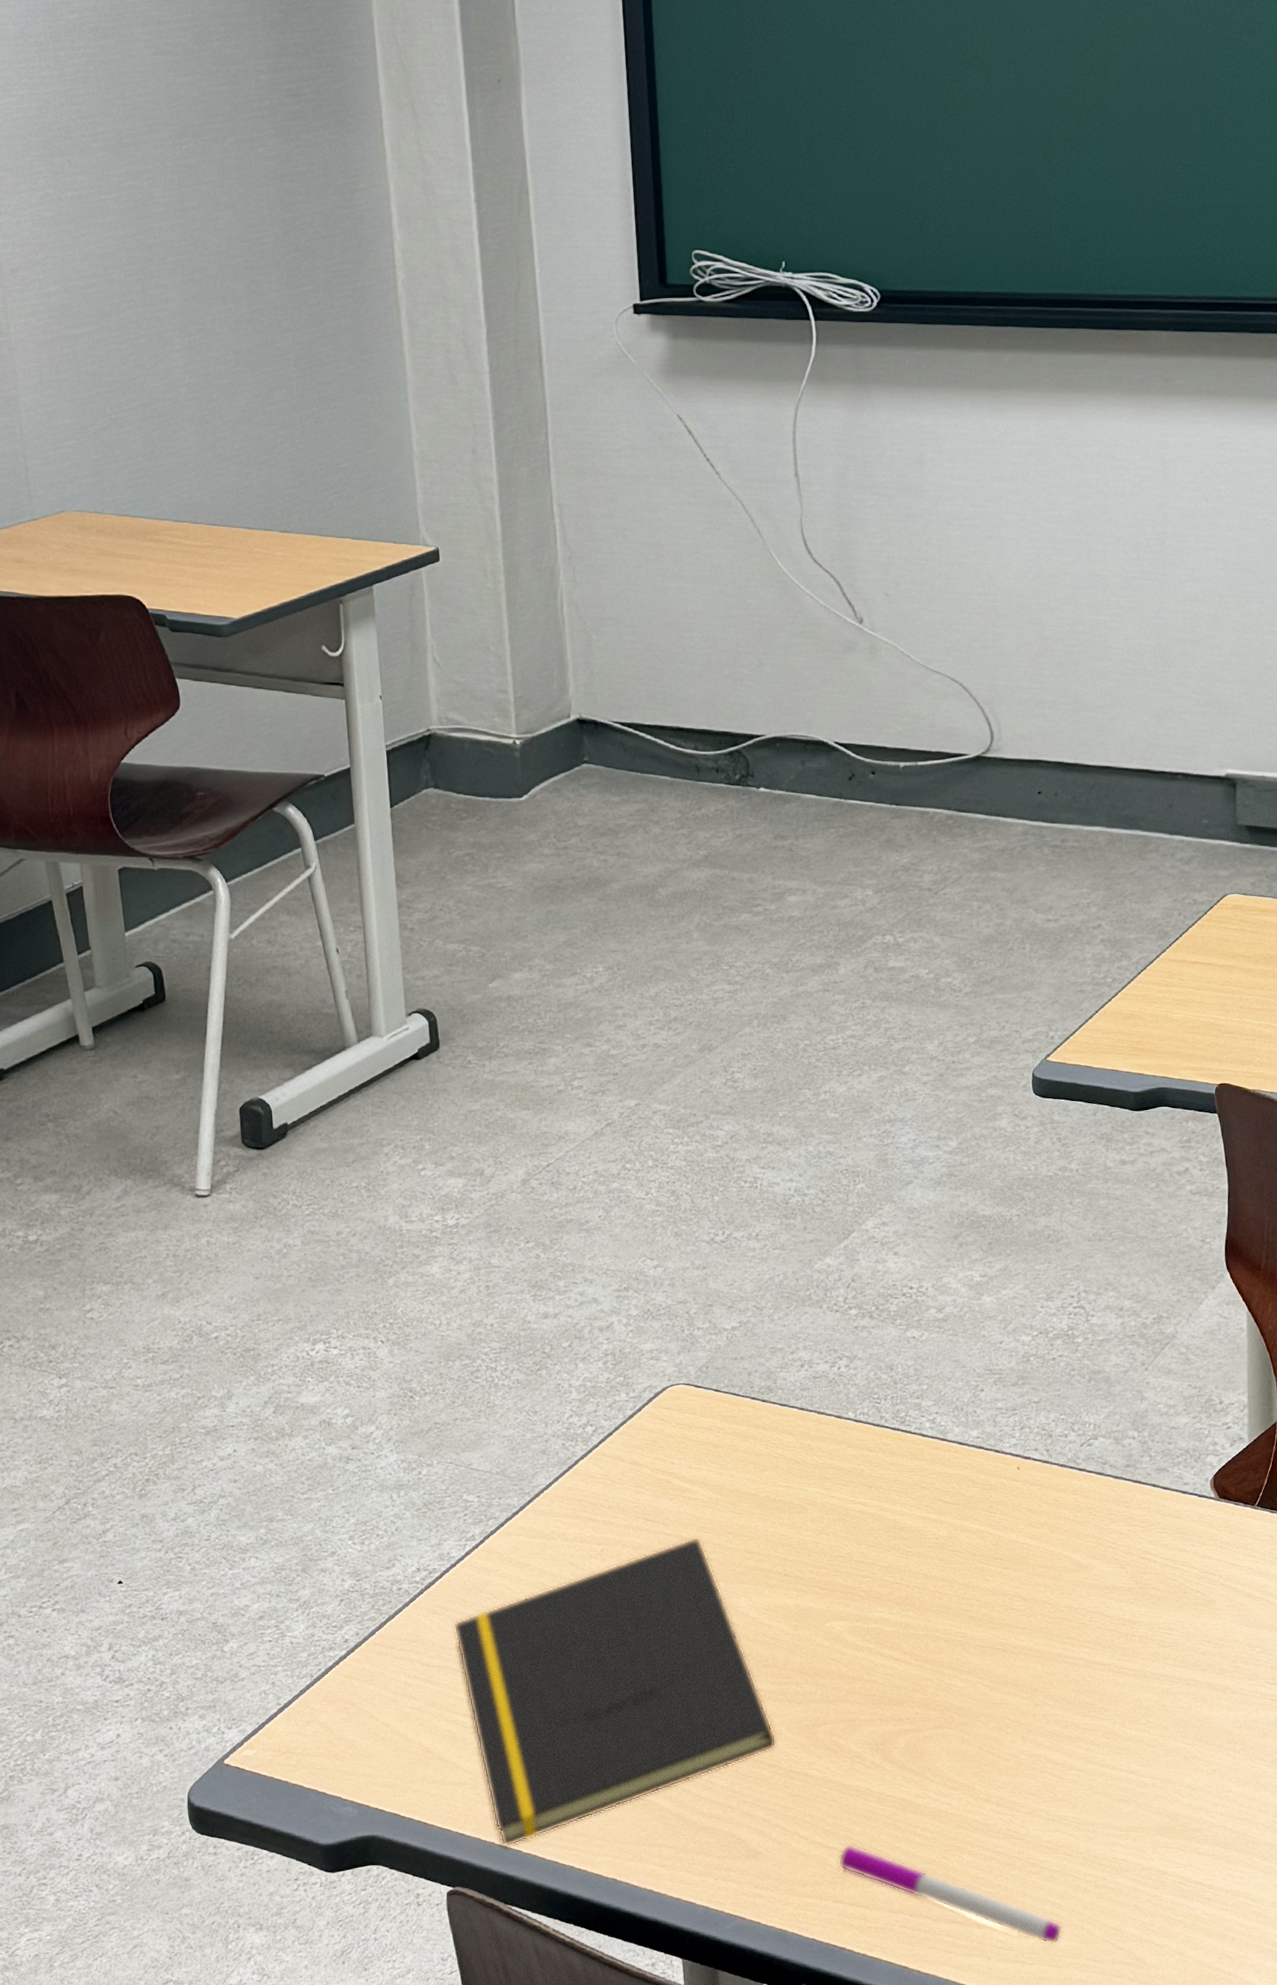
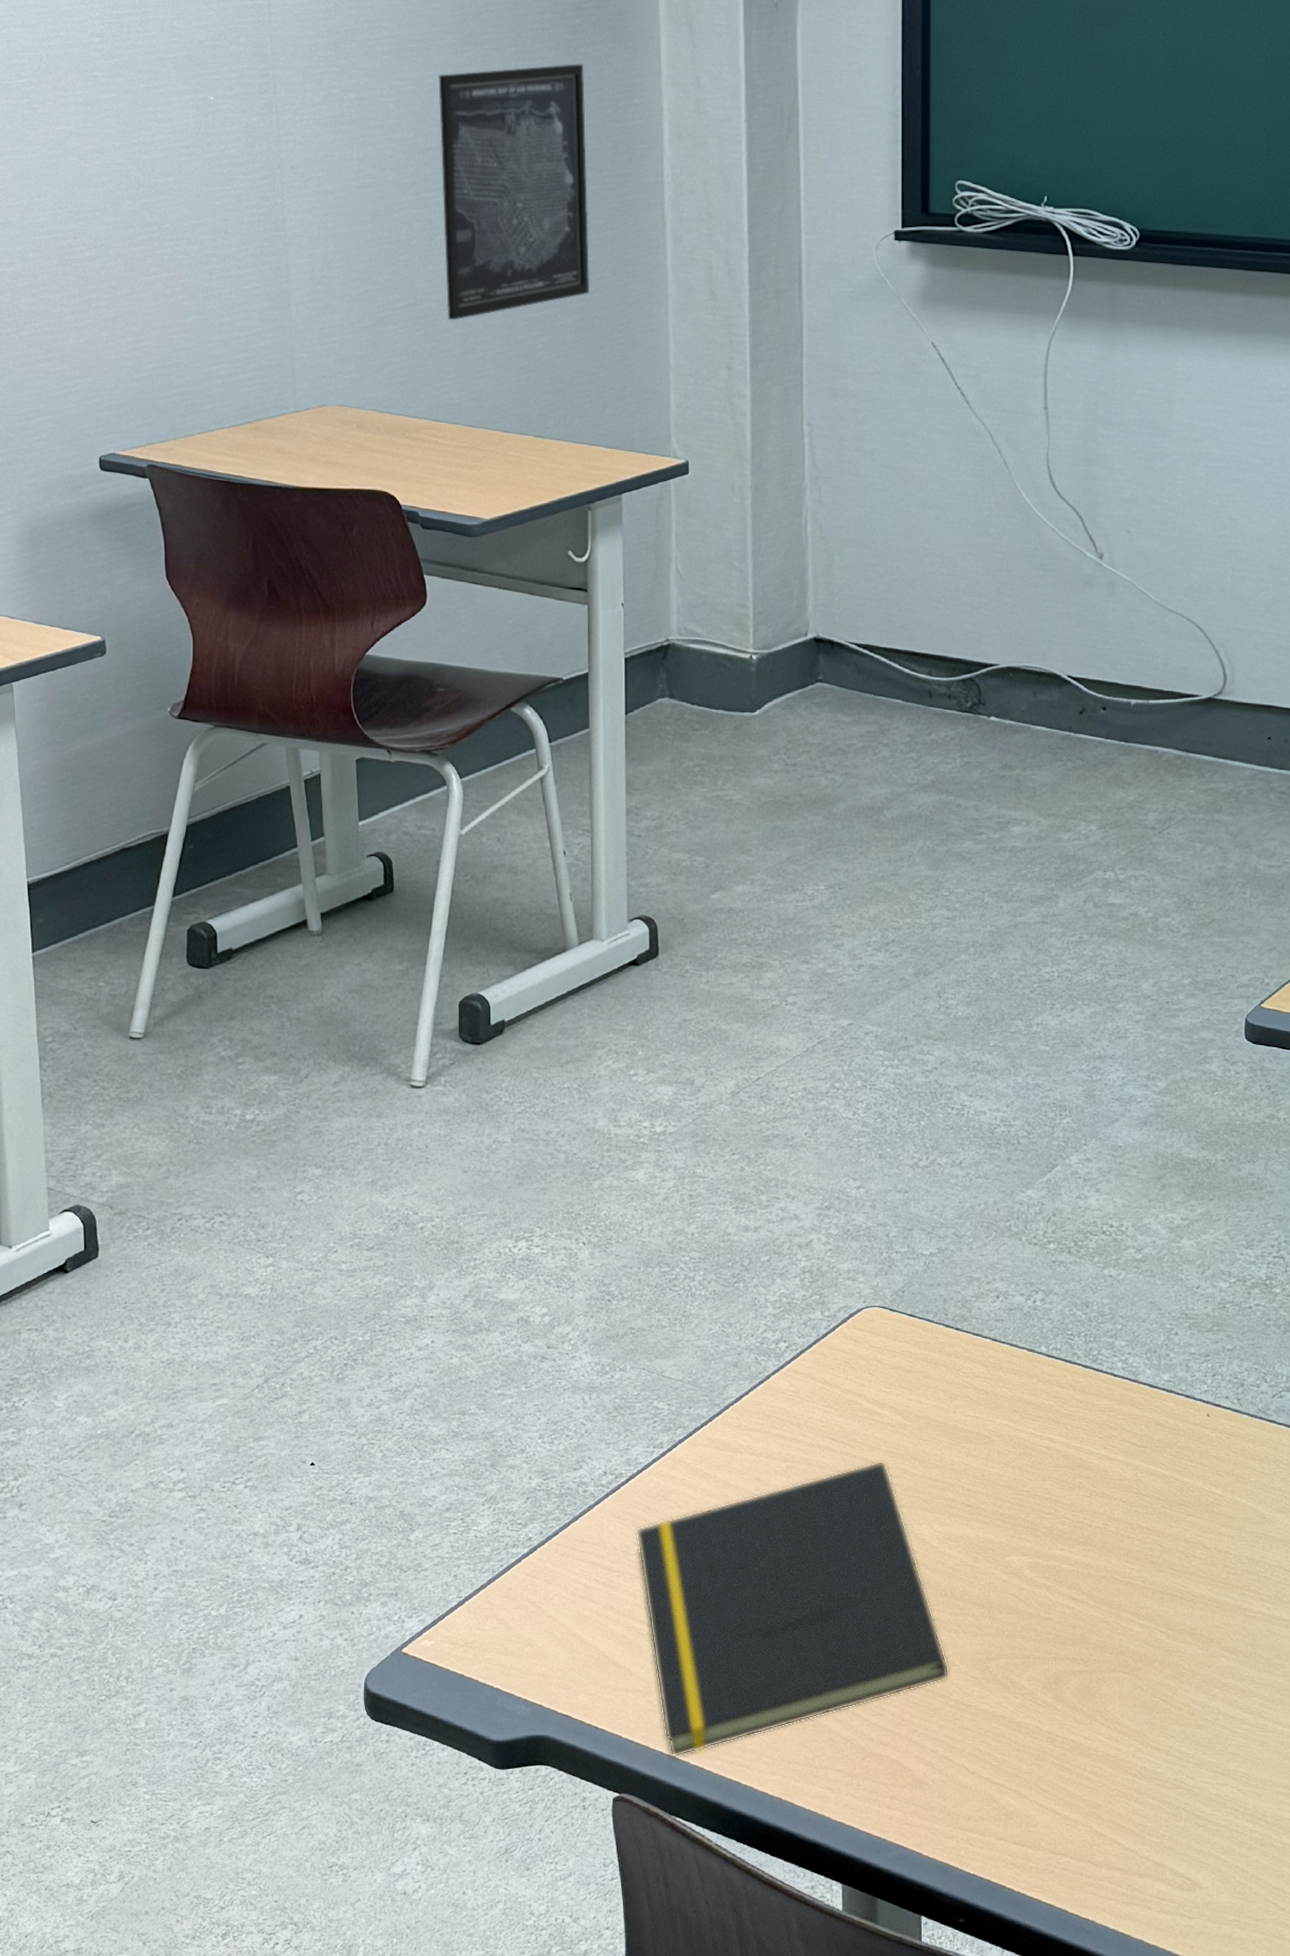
wall art: none [157,150,327,419] -> present [438,64,590,321]
pen: present [838,1844,1062,1945] -> none [1003,1782,1225,1900]

